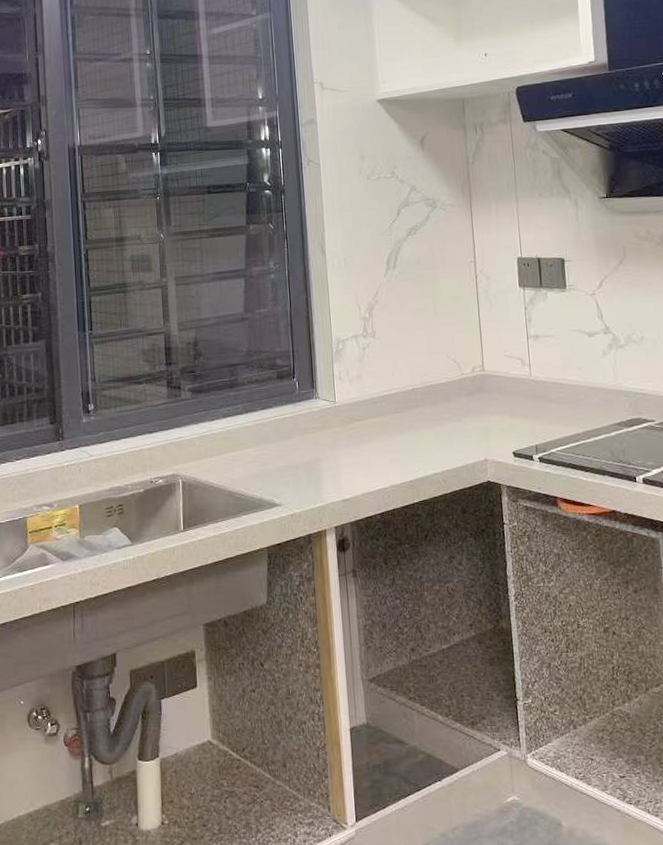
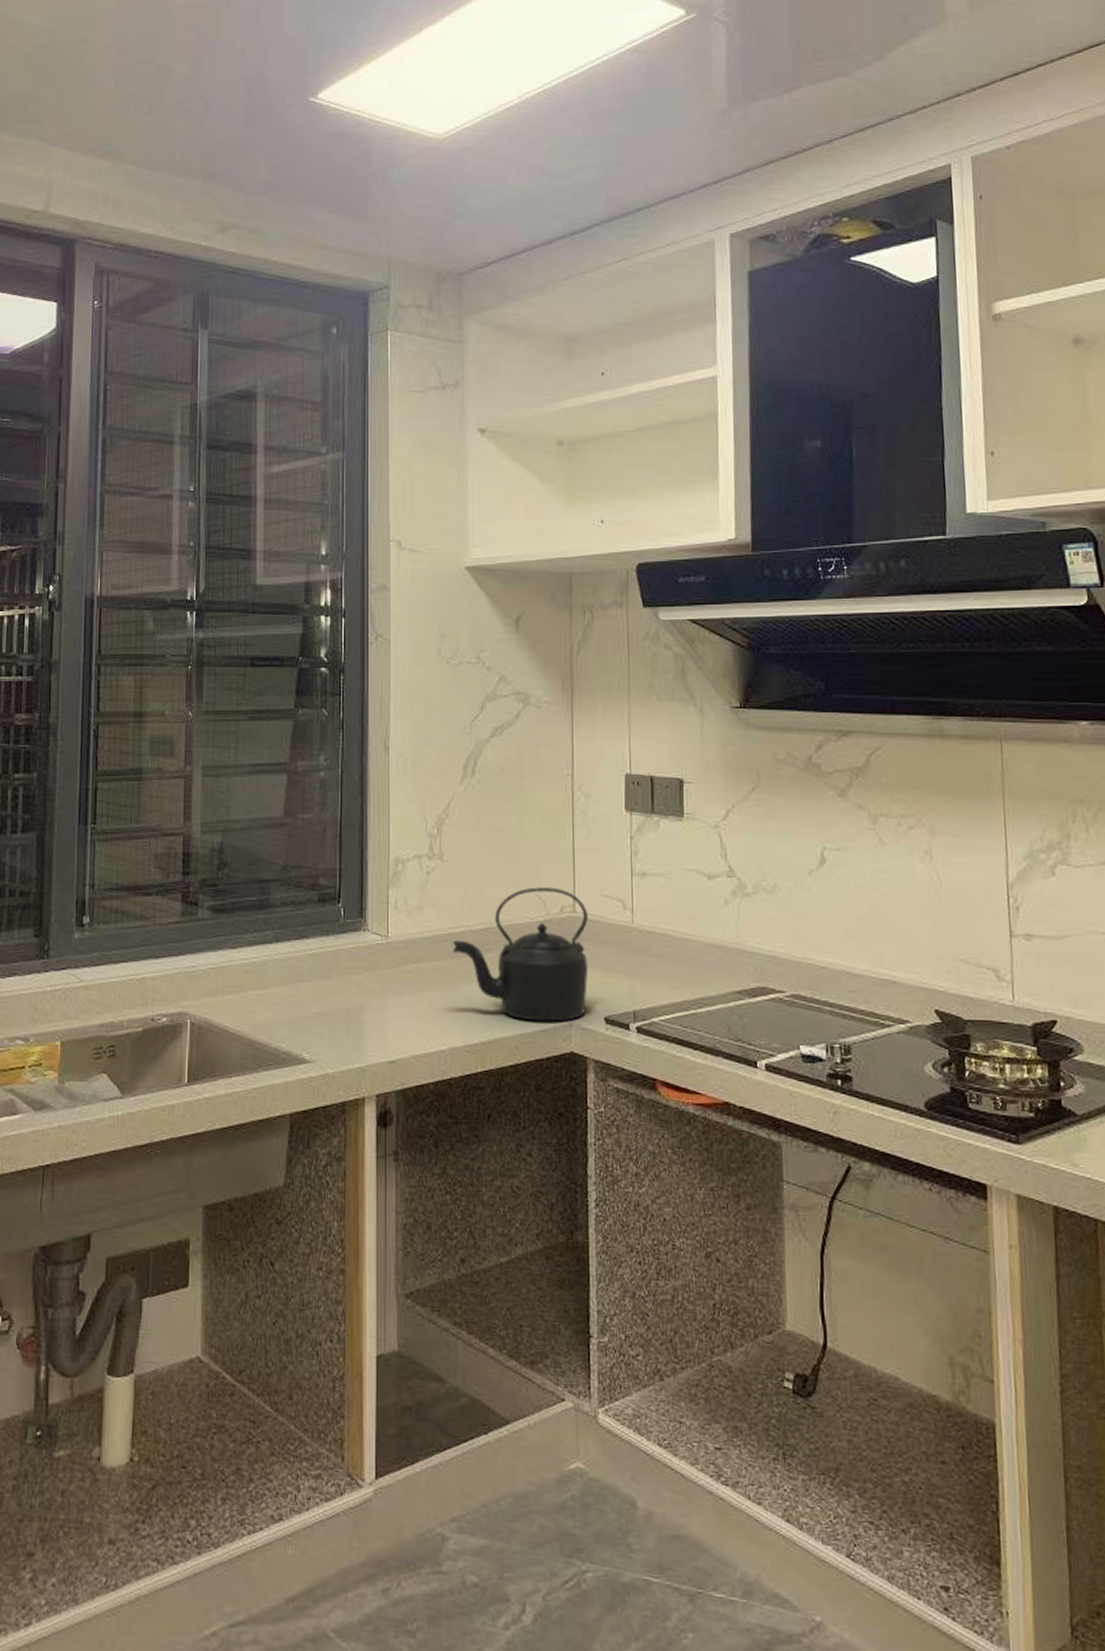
kettle: none [387,352,498,460] -> present [452,887,589,1022]

